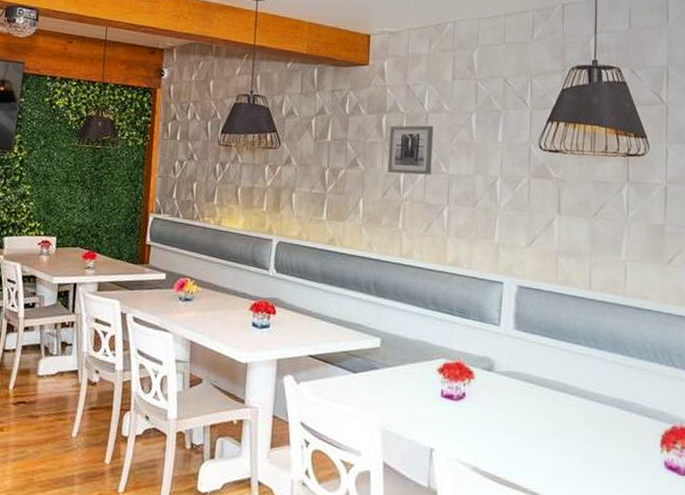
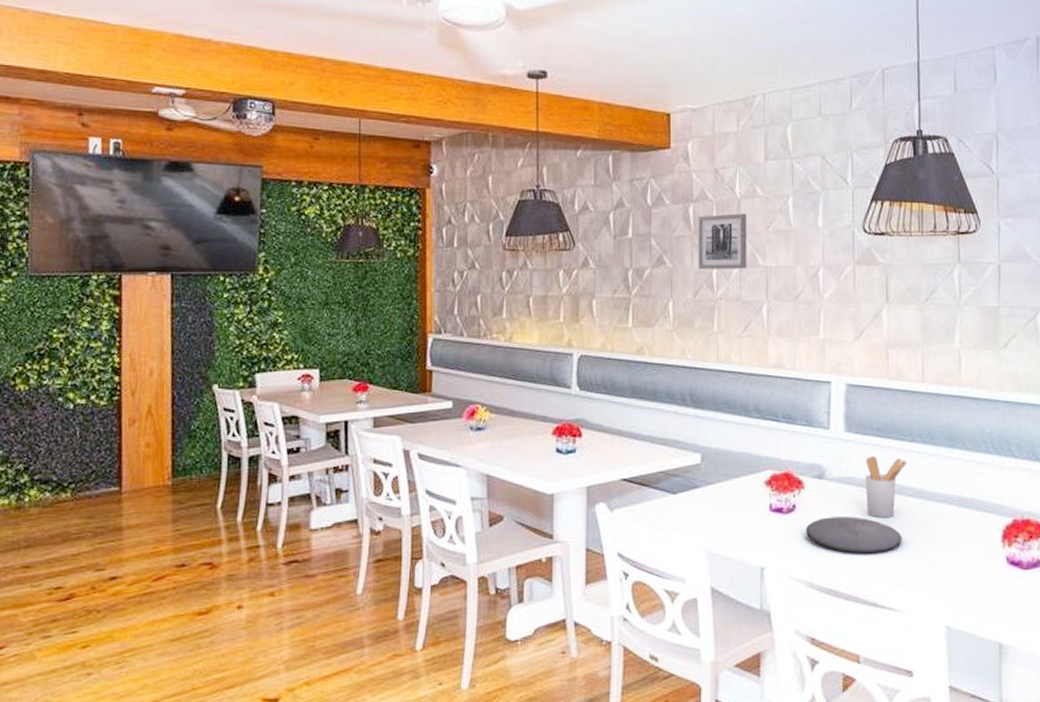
plate: none [474,407,564,446] -> present [806,516,902,554]
utensil holder: none [531,354,571,413] -> present [865,456,907,517]

